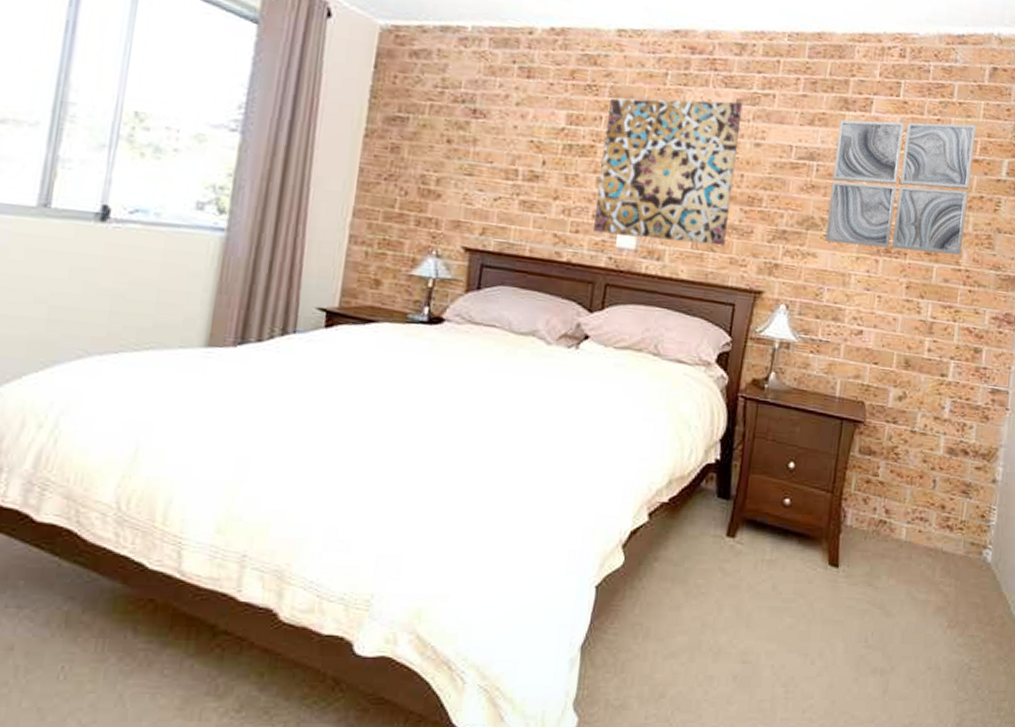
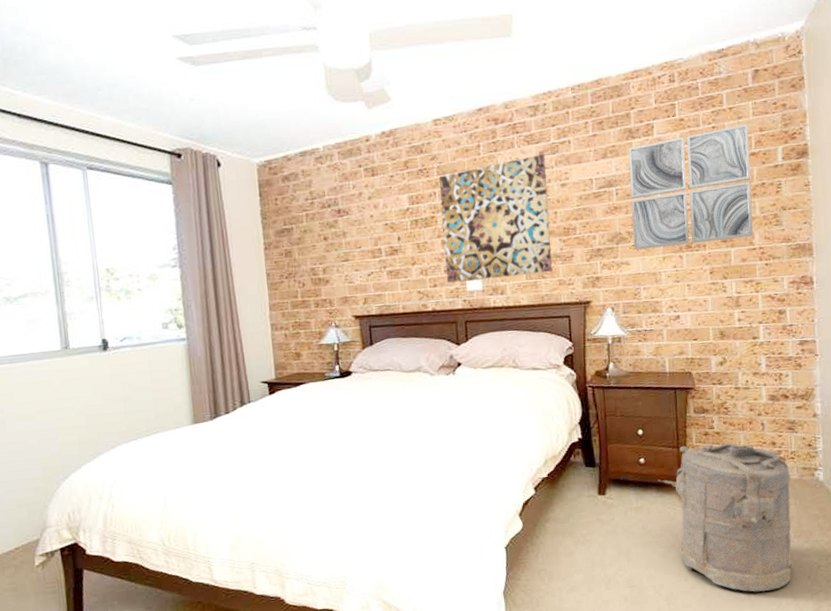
laundry hamper: none [801,491,956,691] -> present [657,443,792,592]

